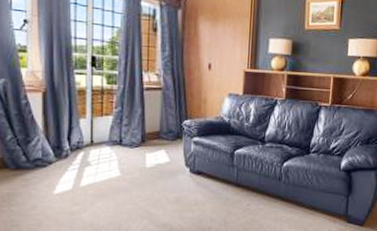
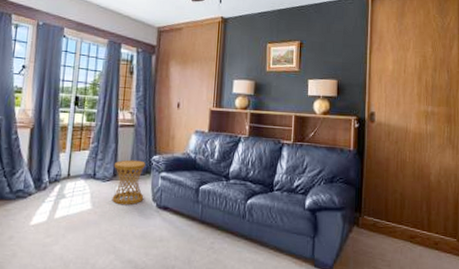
side table: none [141,125,176,171] -> present [112,159,146,206]

